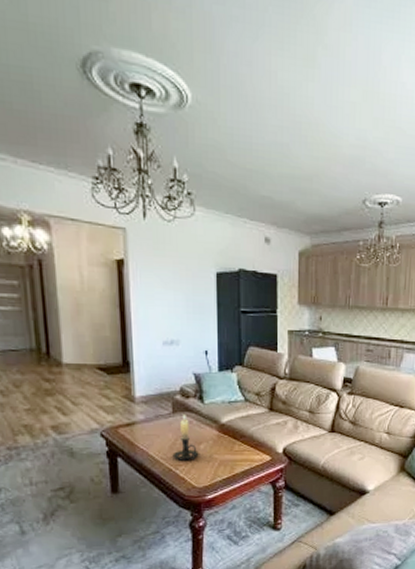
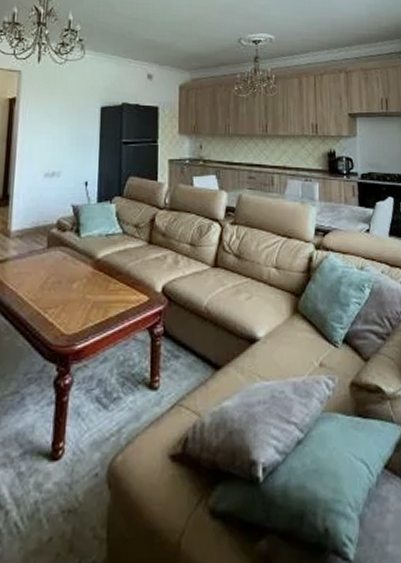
candle holder: present [172,415,199,461] -> none [42,250,71,302]

